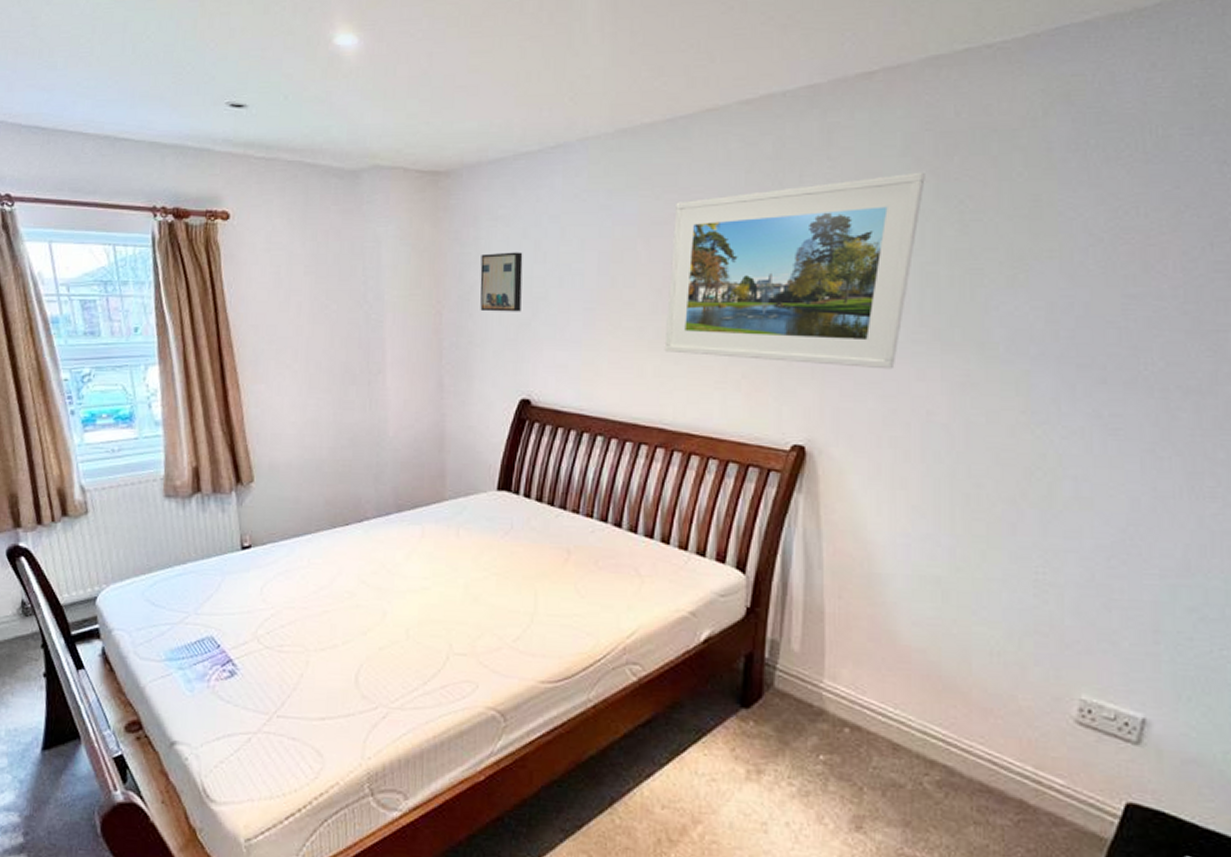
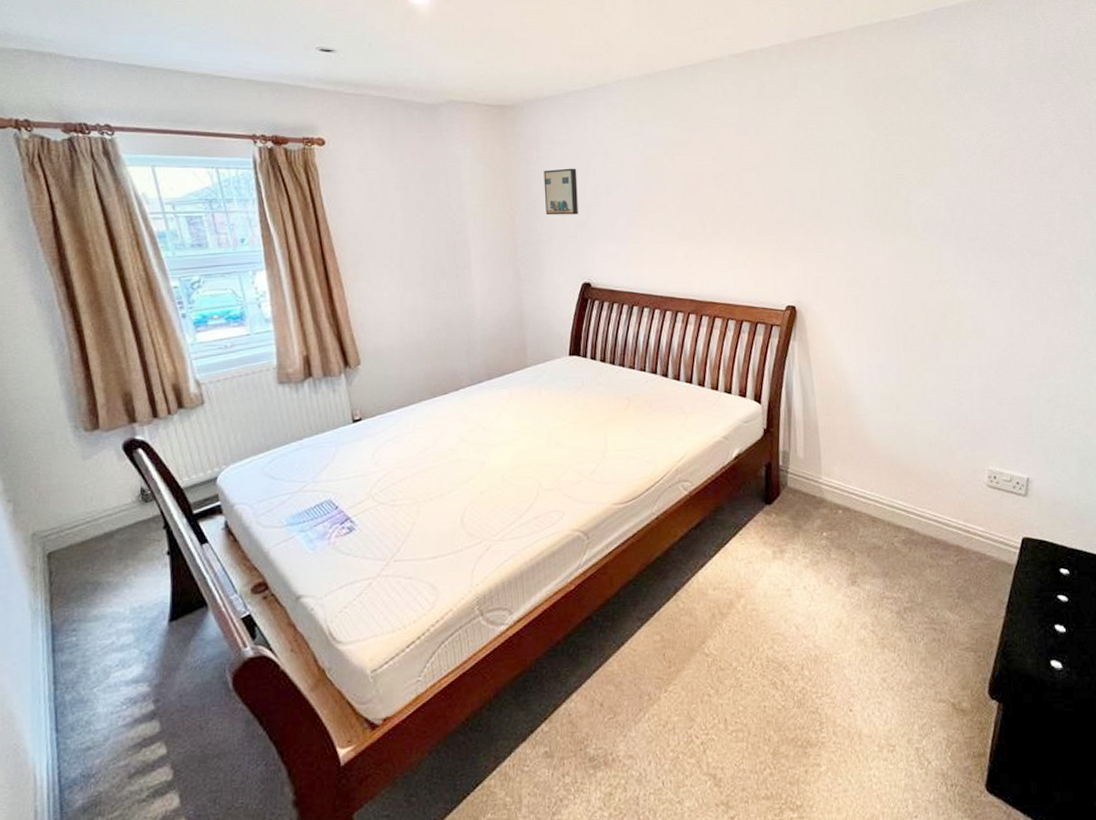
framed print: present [664,172,925,370] -> none [689,107,861,248]

